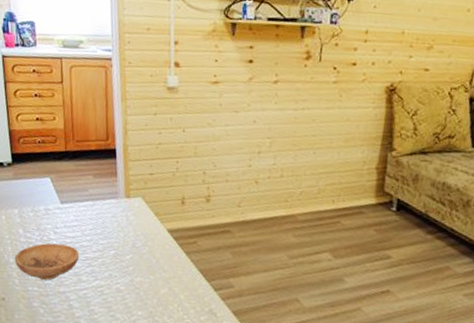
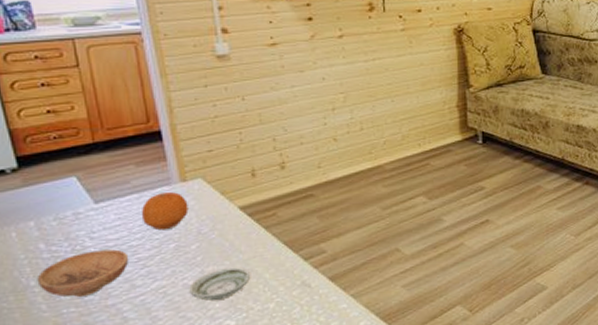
fruit: none [93,204,129,238] -> present [142,192,189,231]
saucer: none [120,281,169,309] -> present [189,267,251,301]

